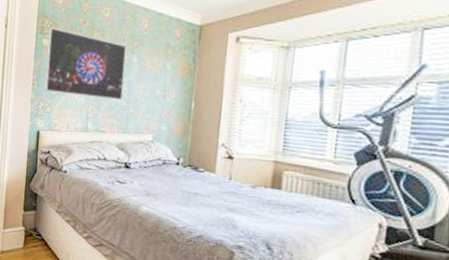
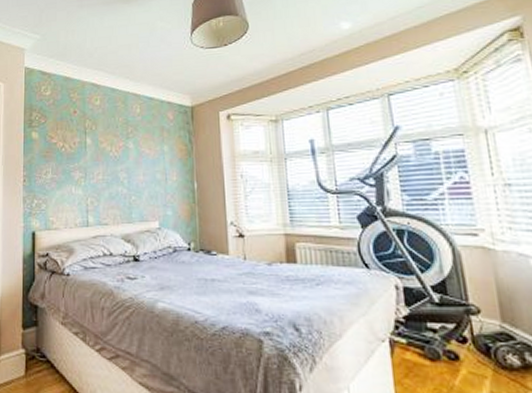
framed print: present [45,27,127,100] -> none [37,119,122,189]

